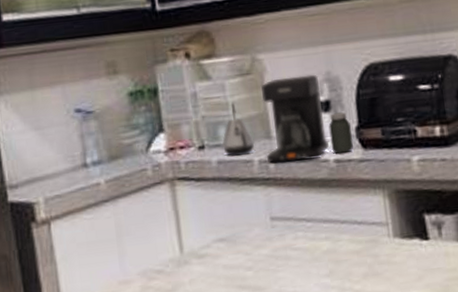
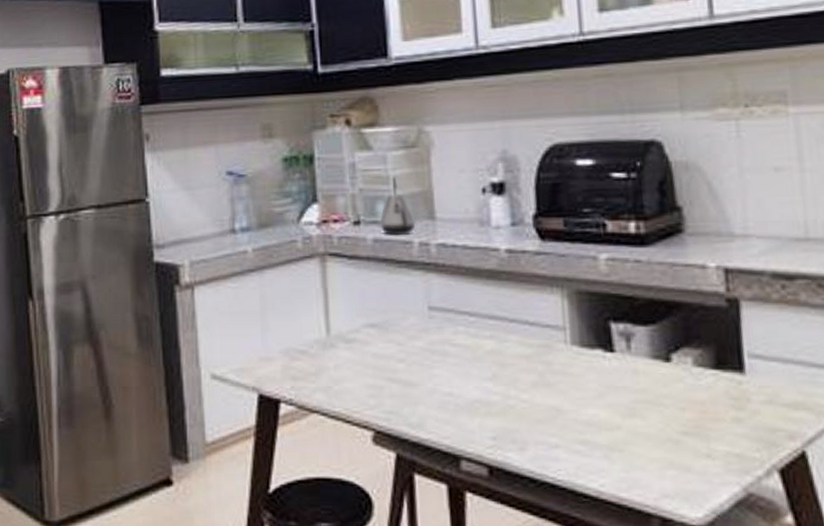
coffee maker: present [261,74,329,163] -> none [427,152,500,247]
jar: present [328,112,353,154] -> none [501,197,529,243]

